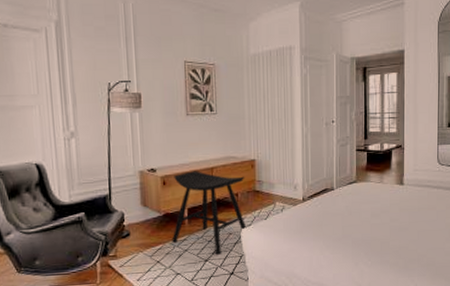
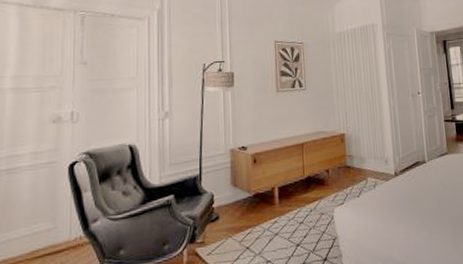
stool: present [172,171,247,255] -> none [262,147,339,238]

